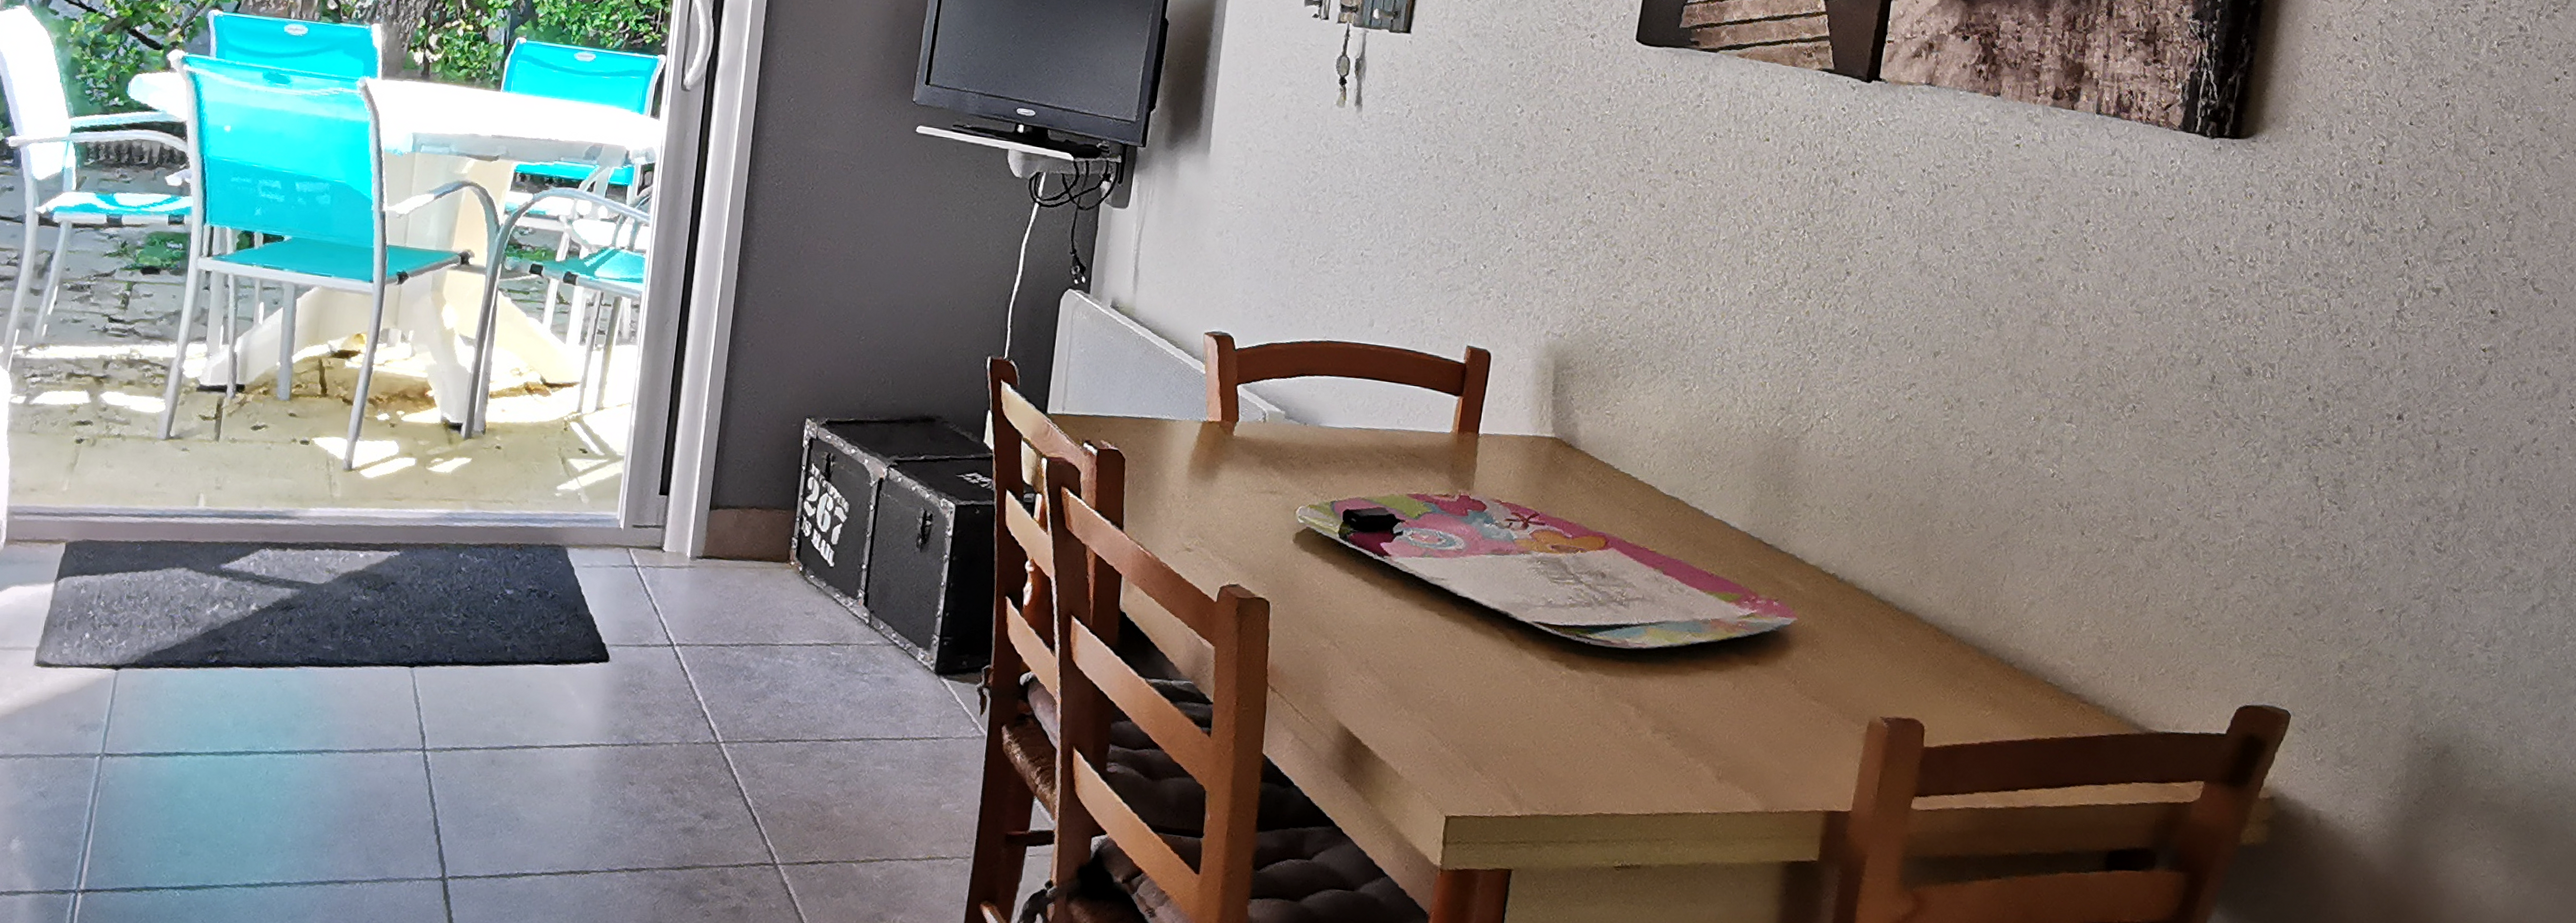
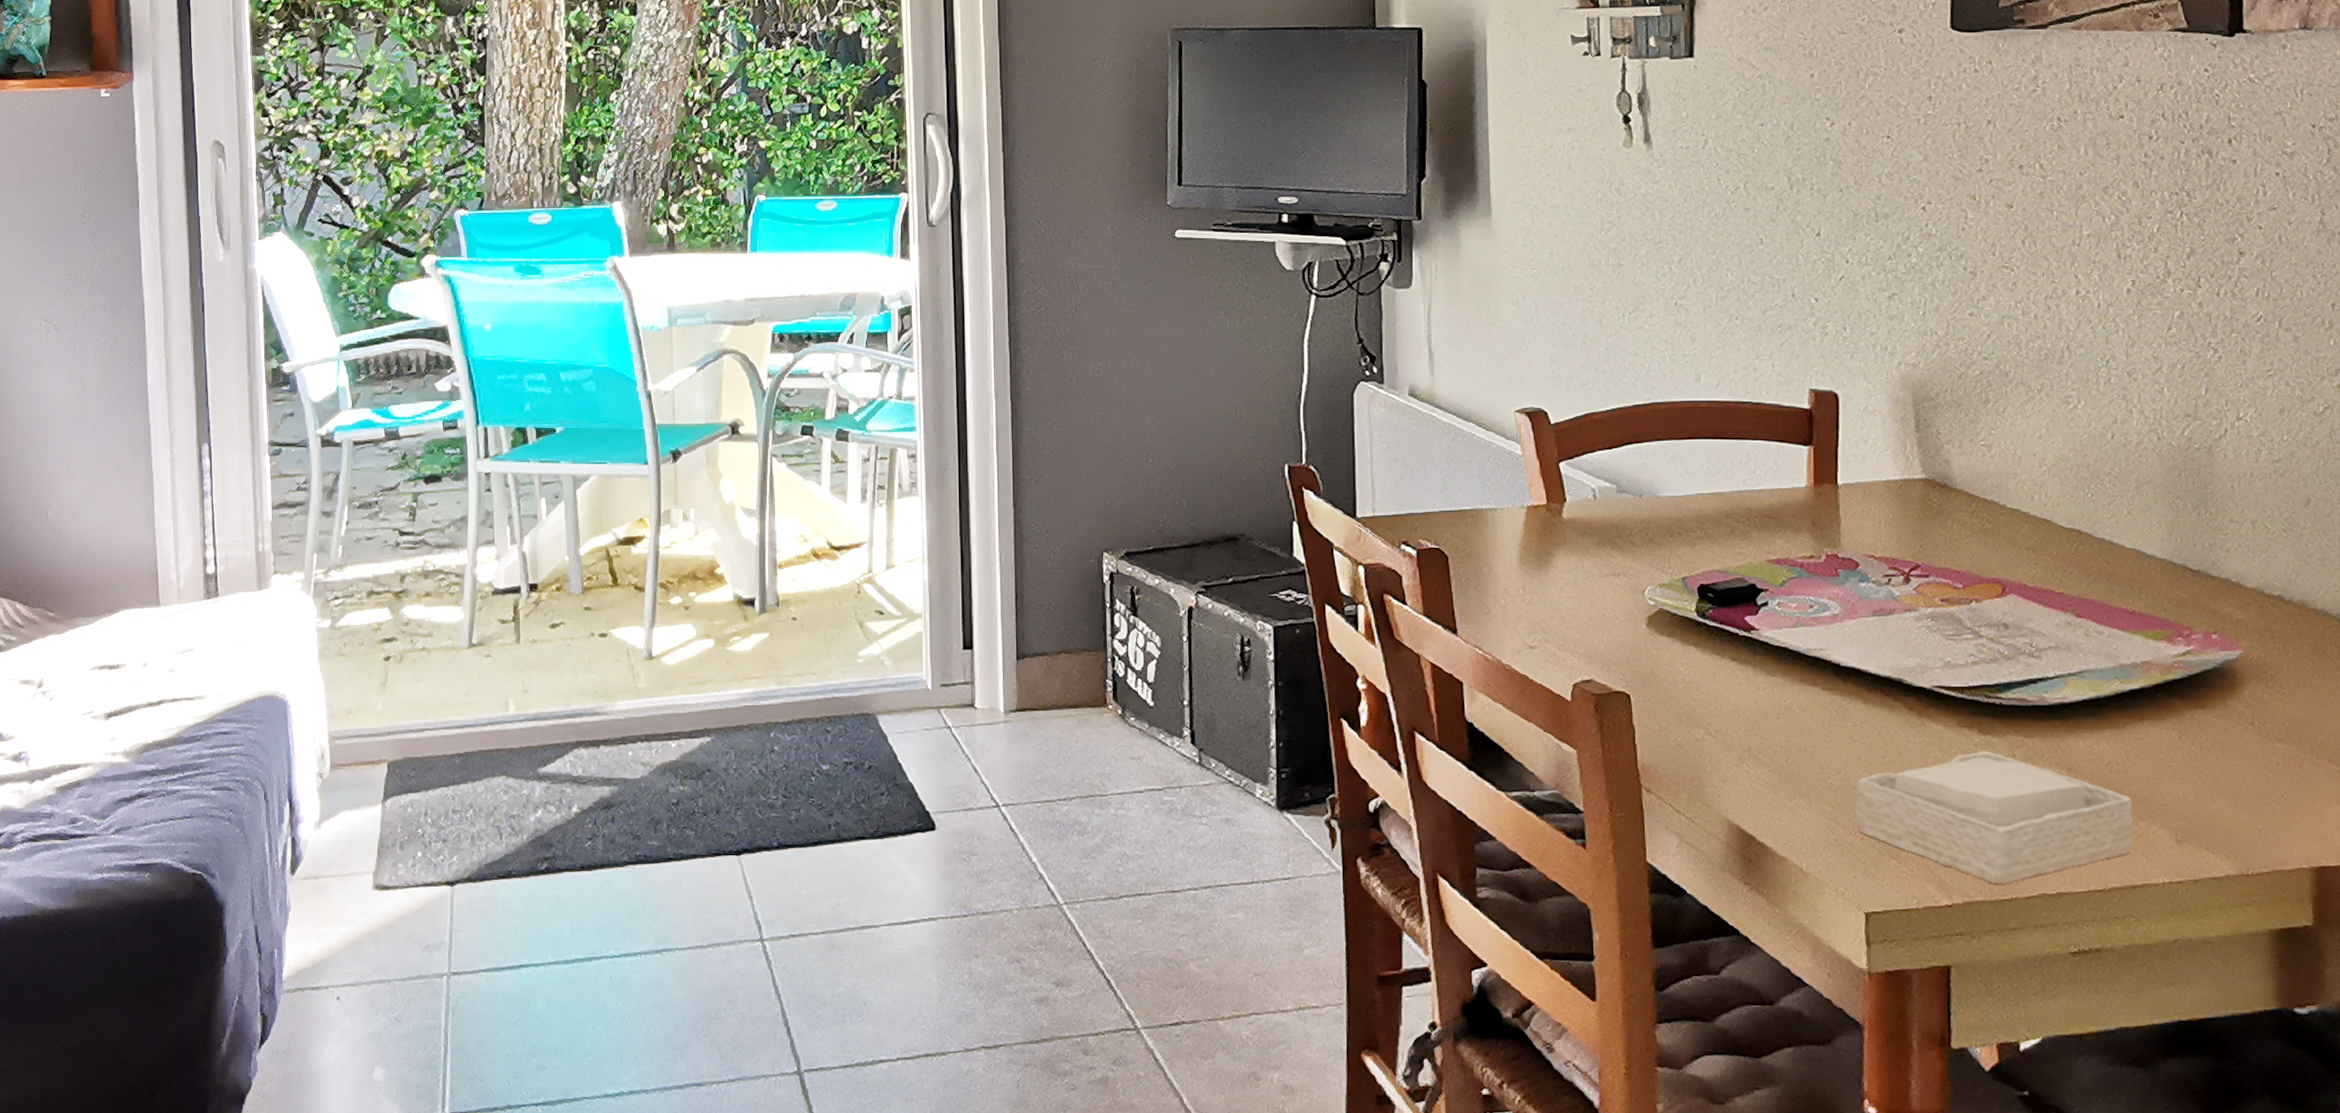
napkin holder: none [1449,683,1686,802] -> present [1855,751,2134,884]

